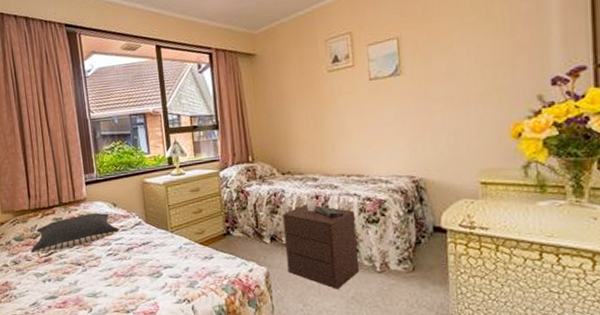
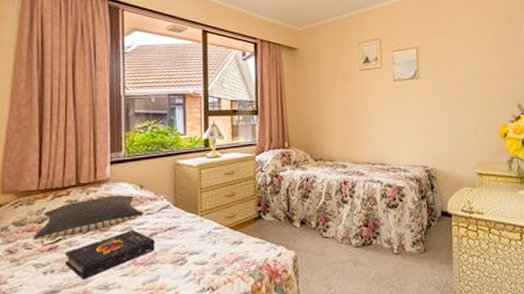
book: none [58,245,133,288] -> present [65,230,155,280]
nightstand: present [283,198,360,290] -> none [314,184,380,273]

